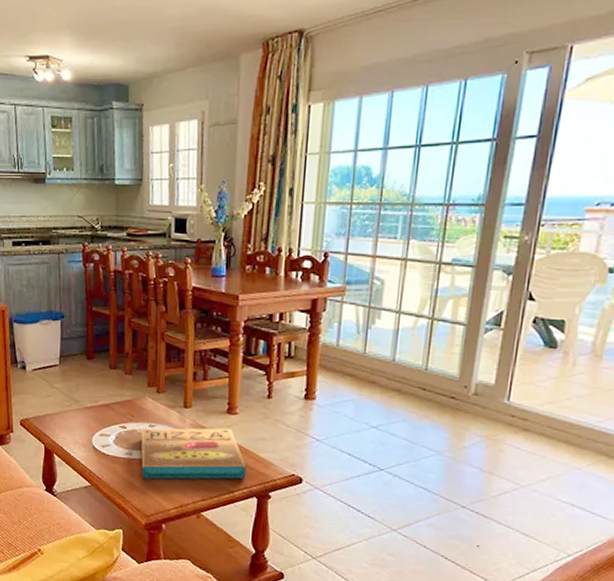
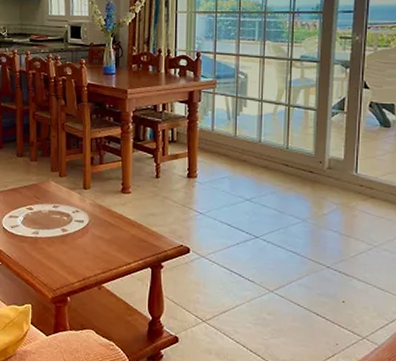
pizza box: present [140,428,247,480] -> none [46,206,141,256]

